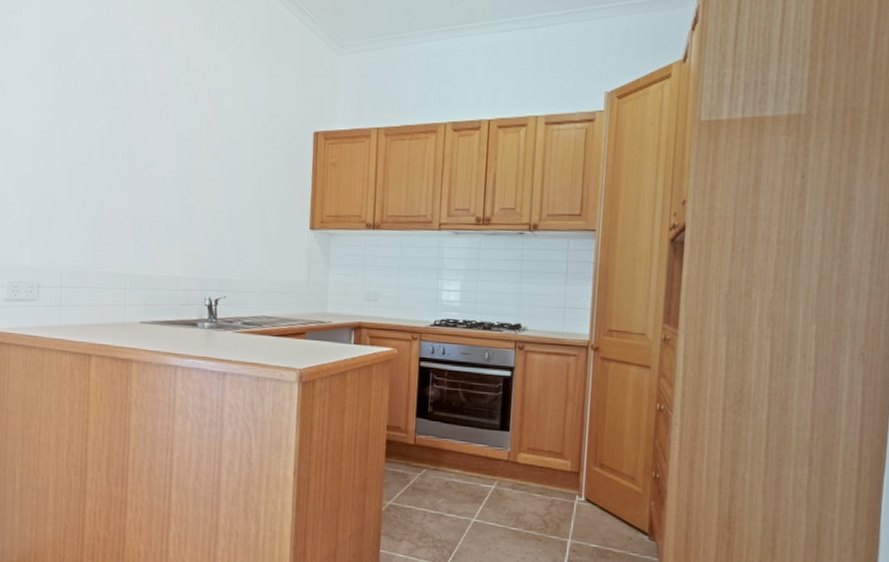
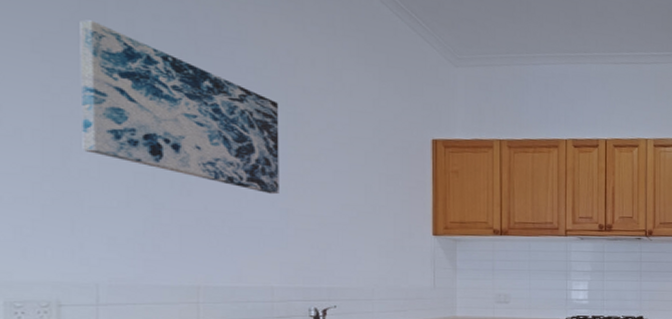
wall art: none [57,49,190,192] -> present [80,20,279,195]

